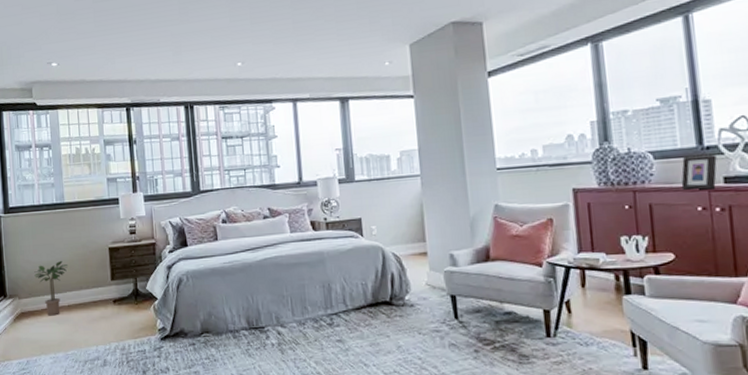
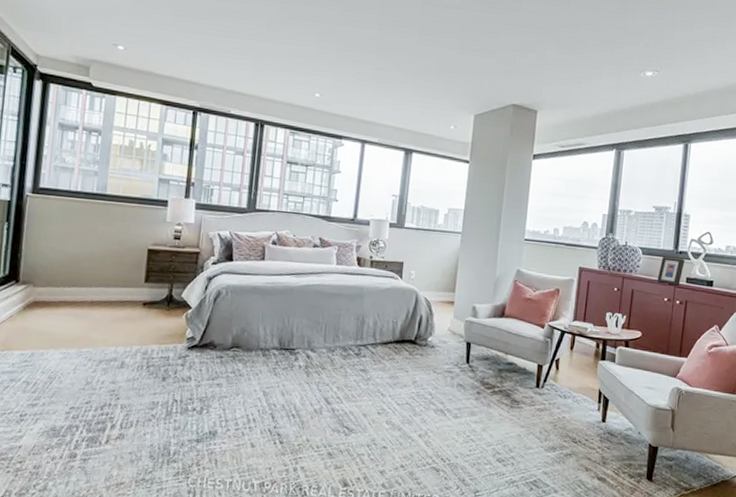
potted plant: present [34,261,67,316] -> none [57,254,98,310]

